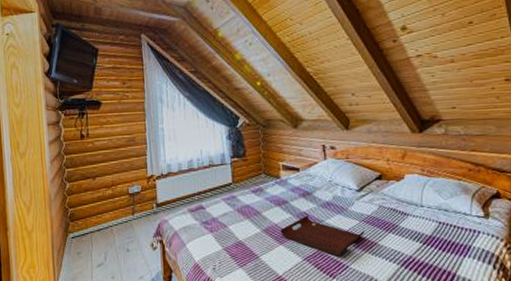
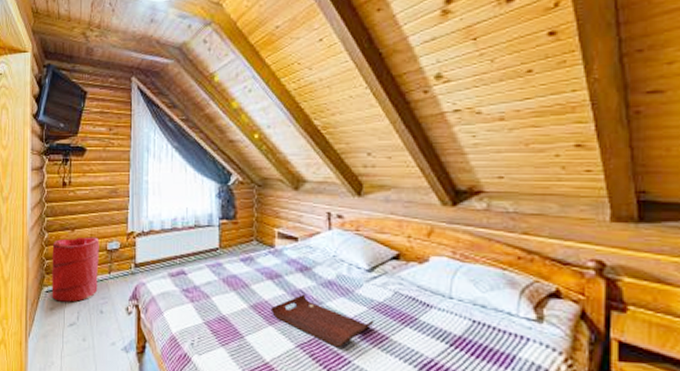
laundry hamper: none [74,183,123,245] -> present [52,237,99,302]

